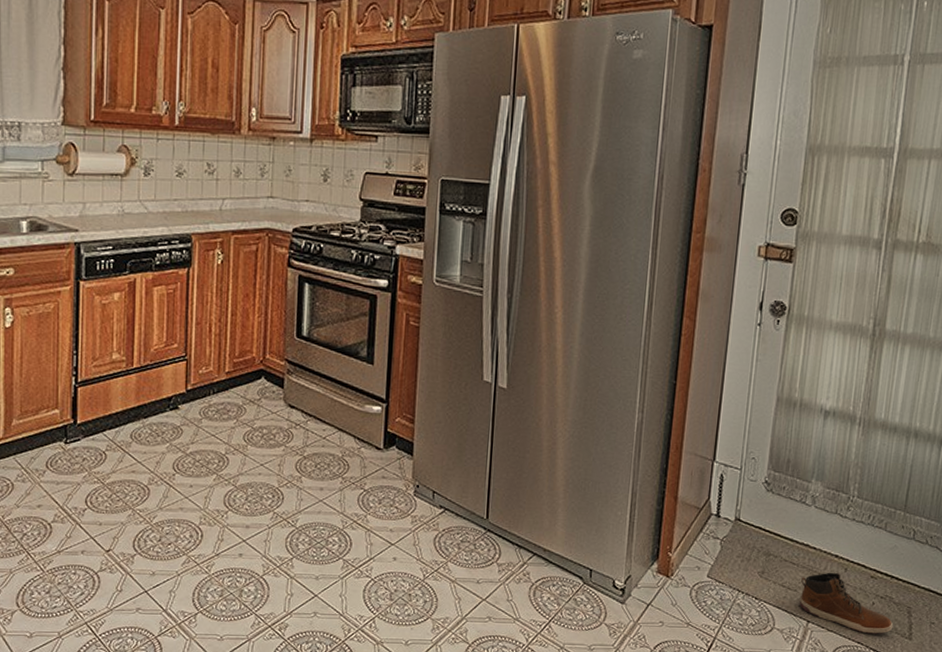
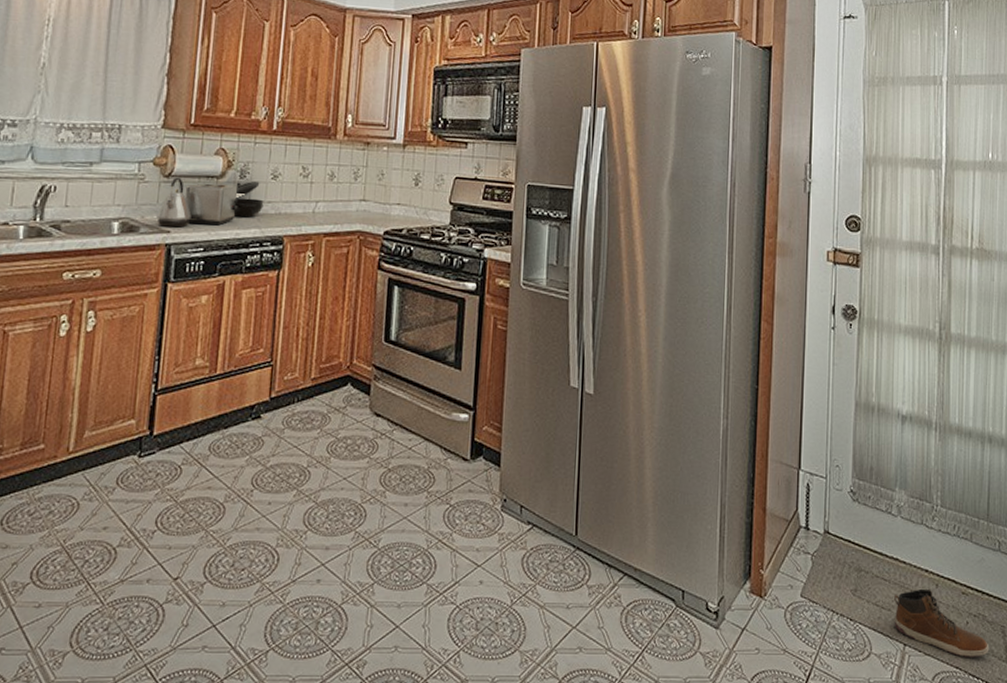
kettle: none [64,175,98,226] -> present [157,177,192,228]
toaster: none [90,181,144,224] -> present [184,183,238,226]
cooking pot: none [140,179,170,216] -> present [234,181,264,218]

